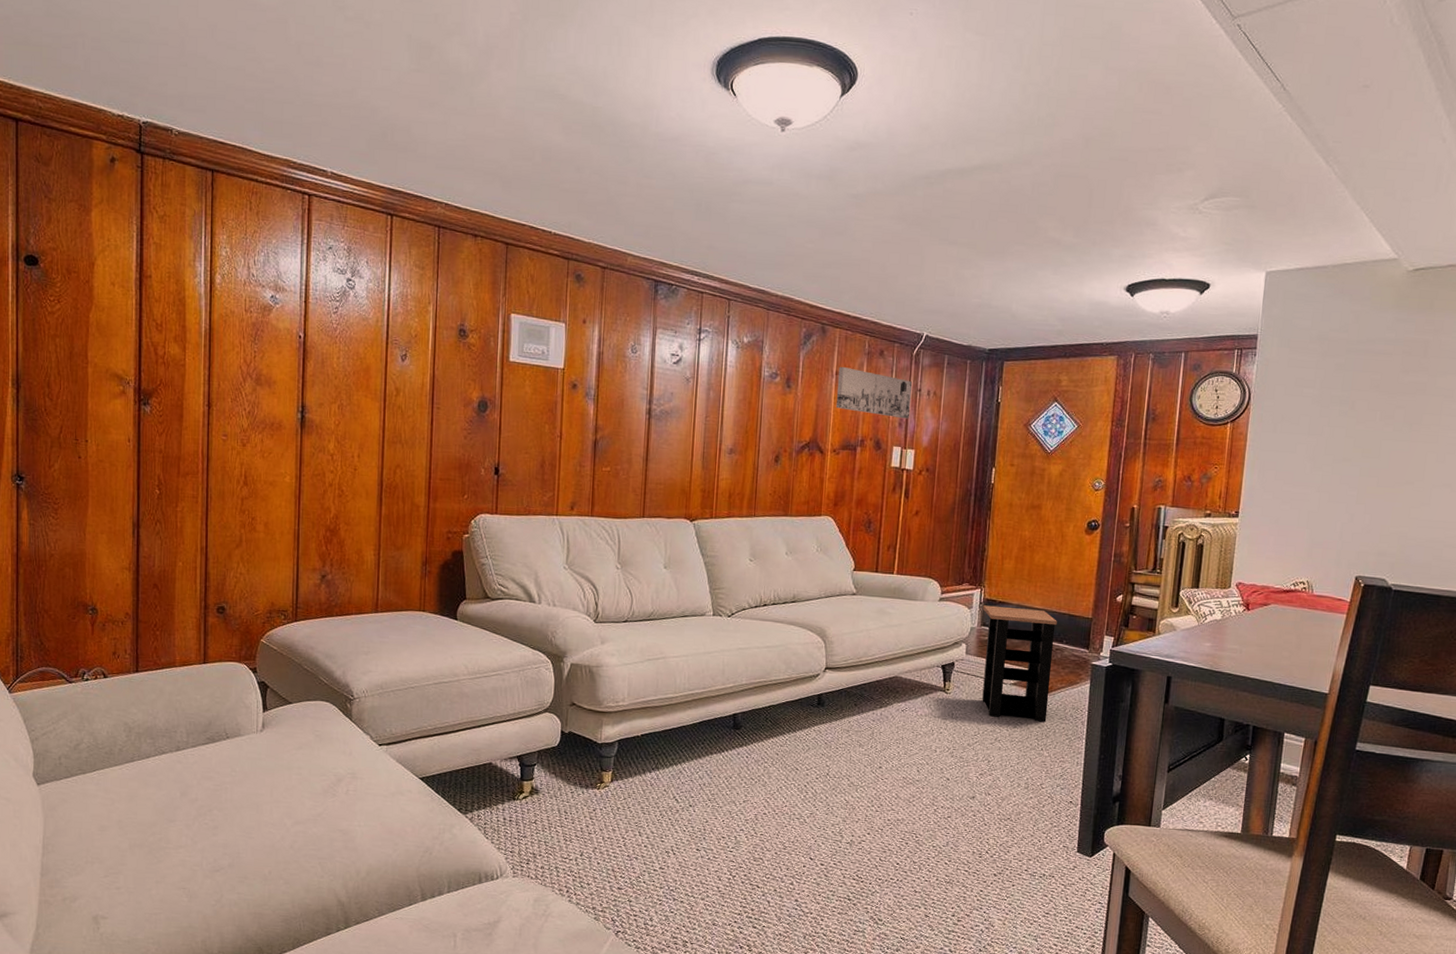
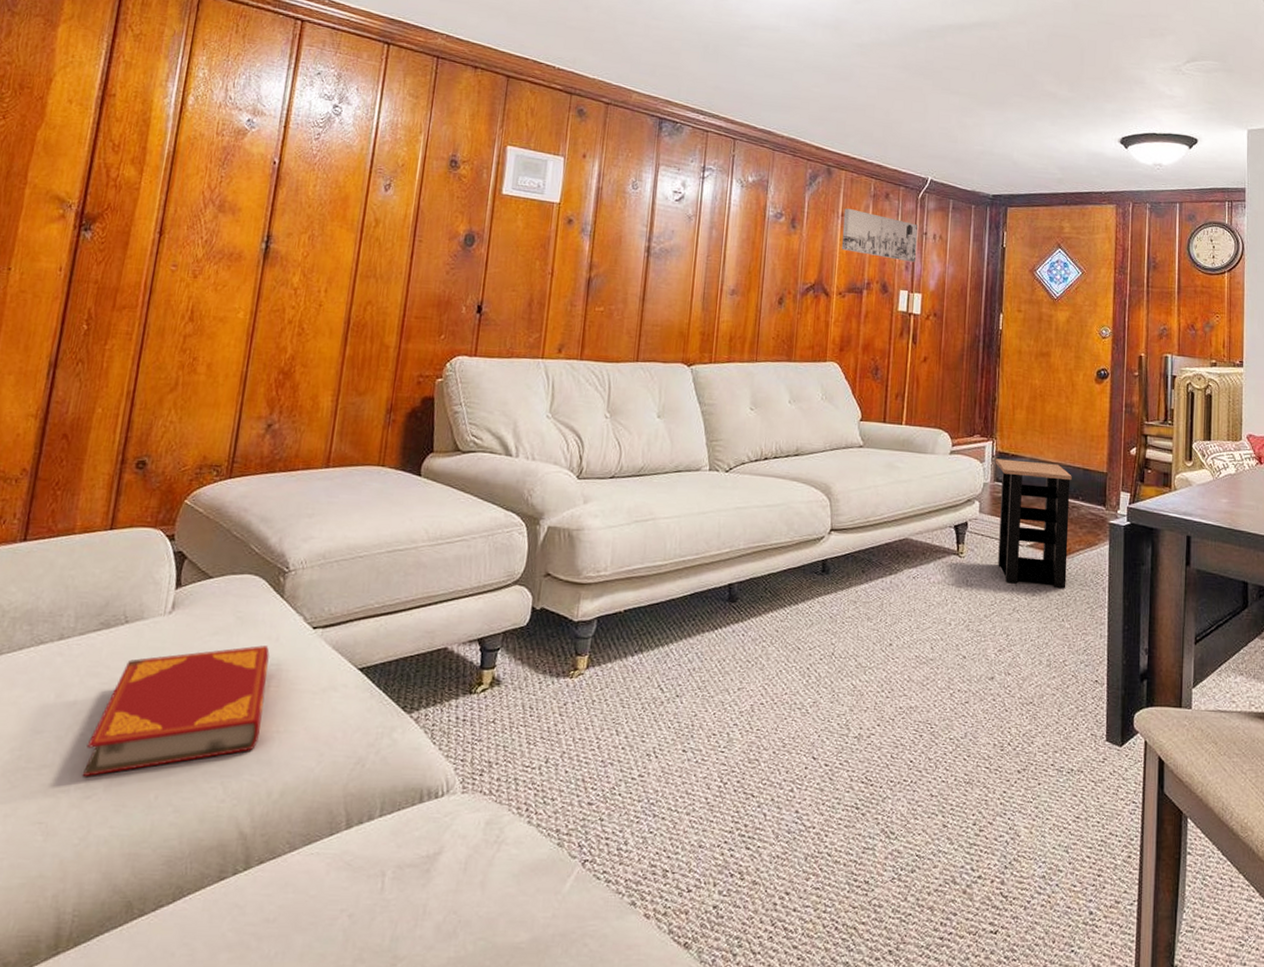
hardback book: none [210,758,347,856] -> present [82,645,271,777]

